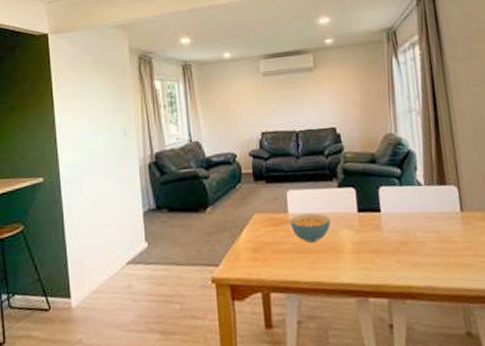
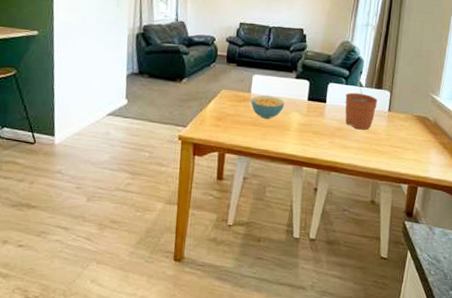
plant pot: none [402,181,445,240] -> present [345,83,378,130]

